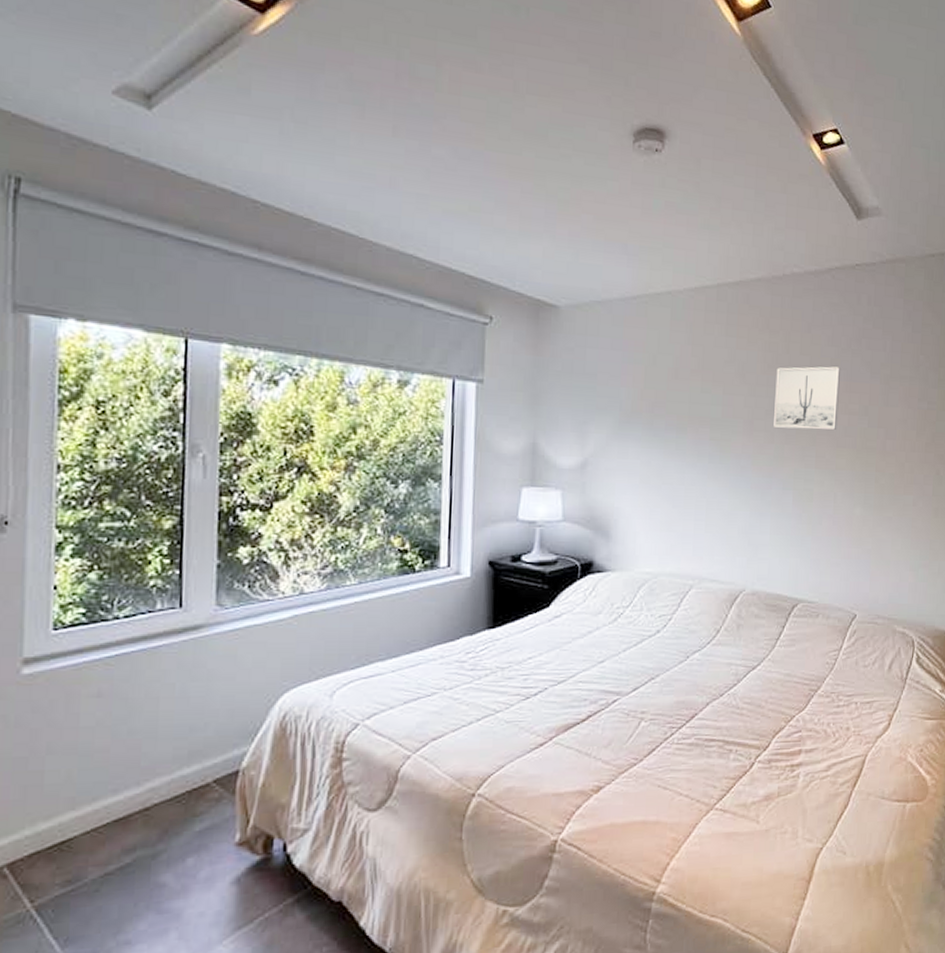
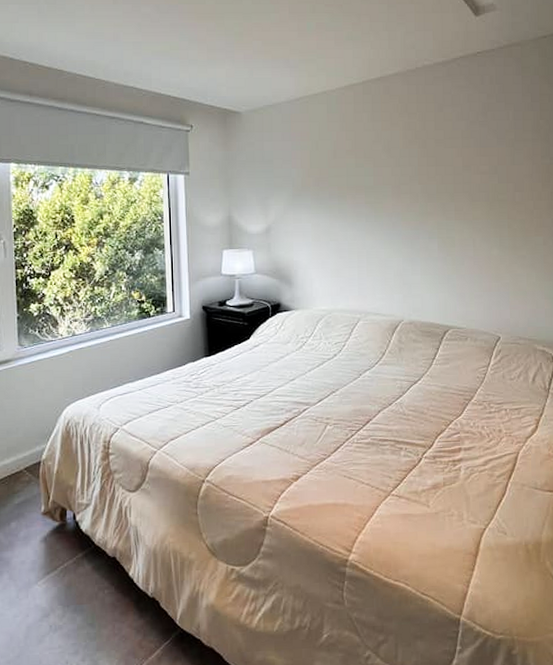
wall art: present [774,366,840,430] -> none [416,137,472,189]

